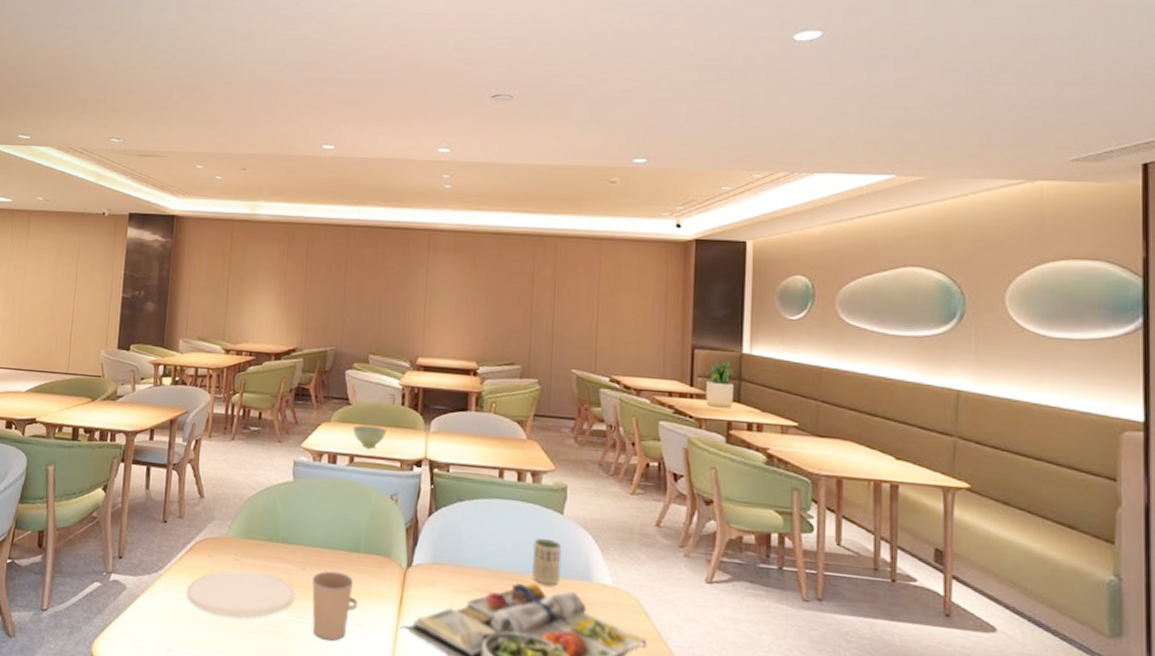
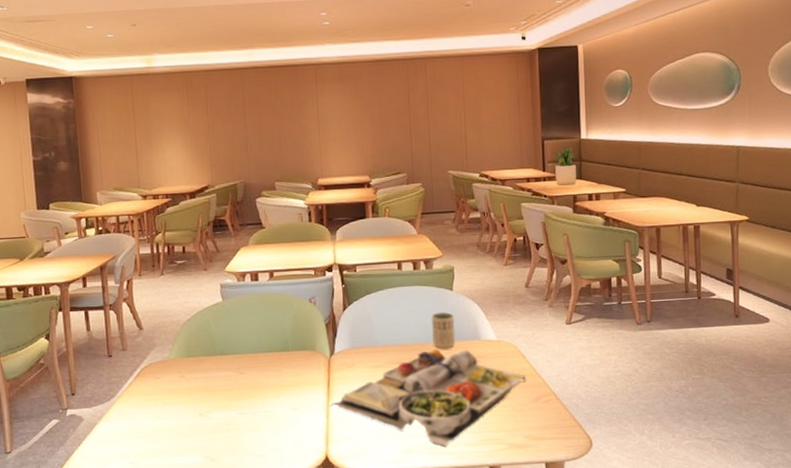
plate: present [186,569,296,619] -> none [139,381,238,427]
cup: present [312,571,358,641] -> none [251,370,293,427]
bowl: present [353,425,387,449] -> none [269,243,299,263]

